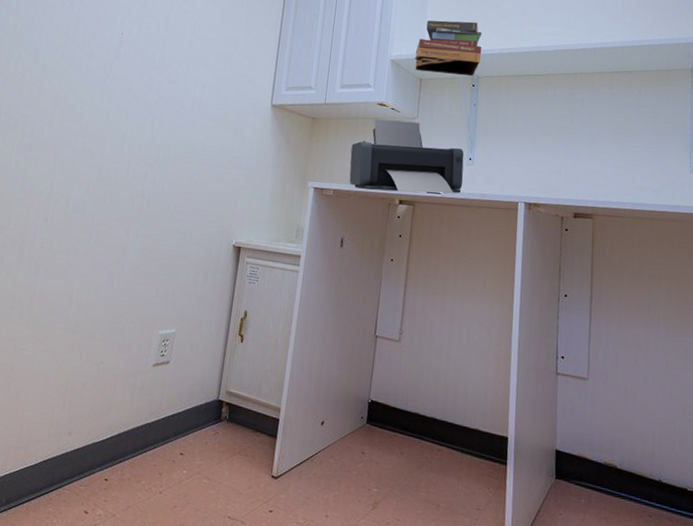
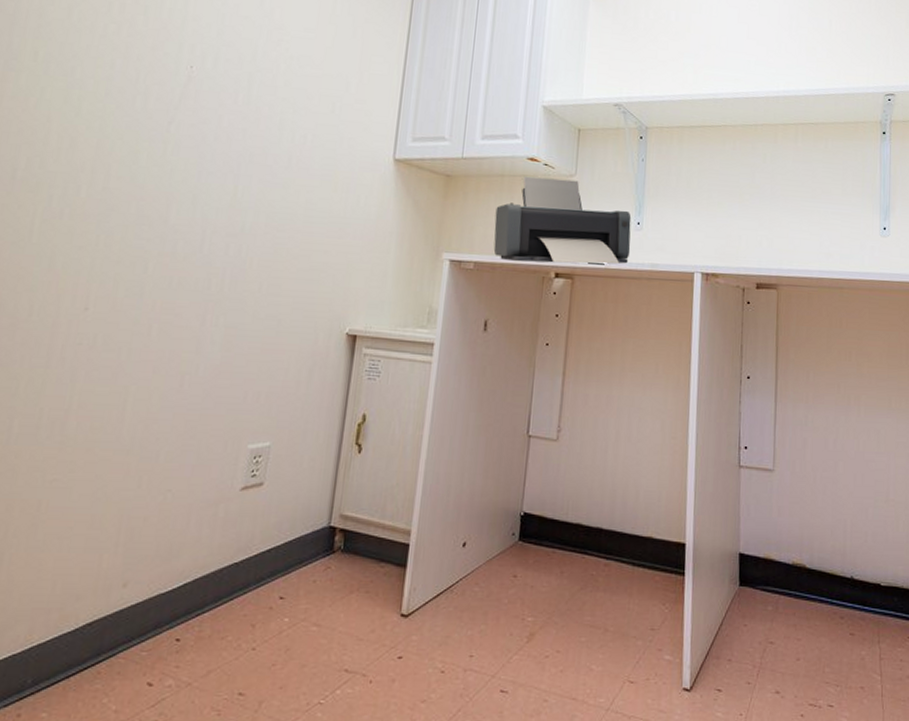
books: present [414,20,482,77] -> none [571,60,651,127]

